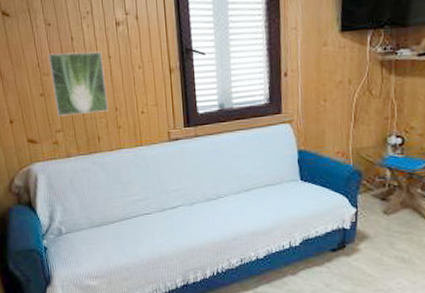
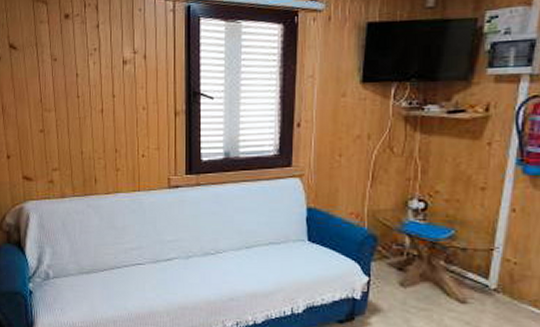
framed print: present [48,51,109,117] -> none [51,89,109,155]

